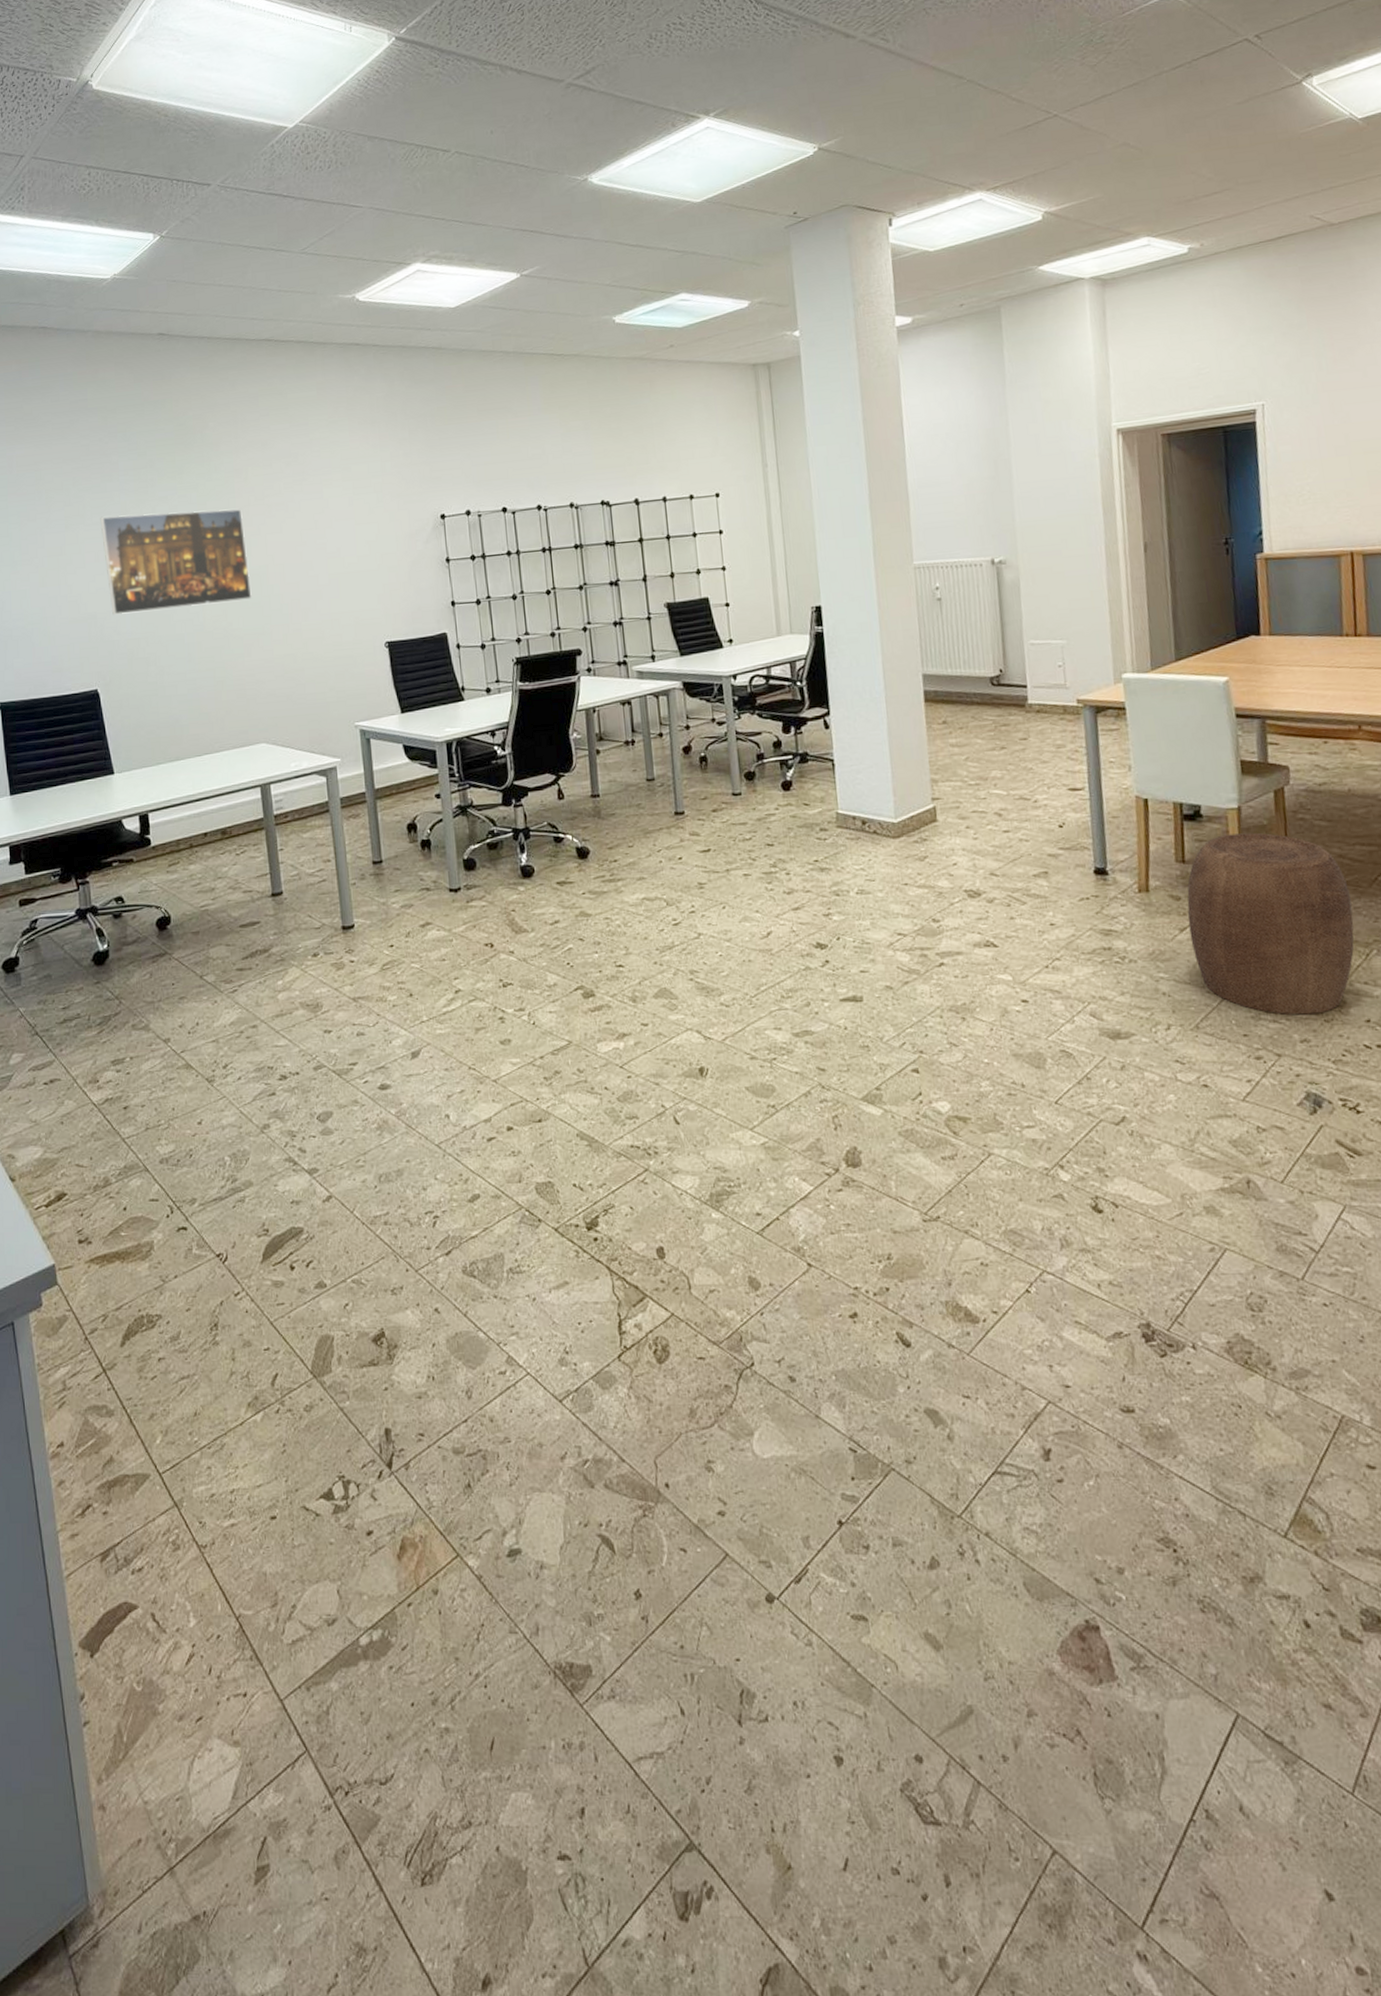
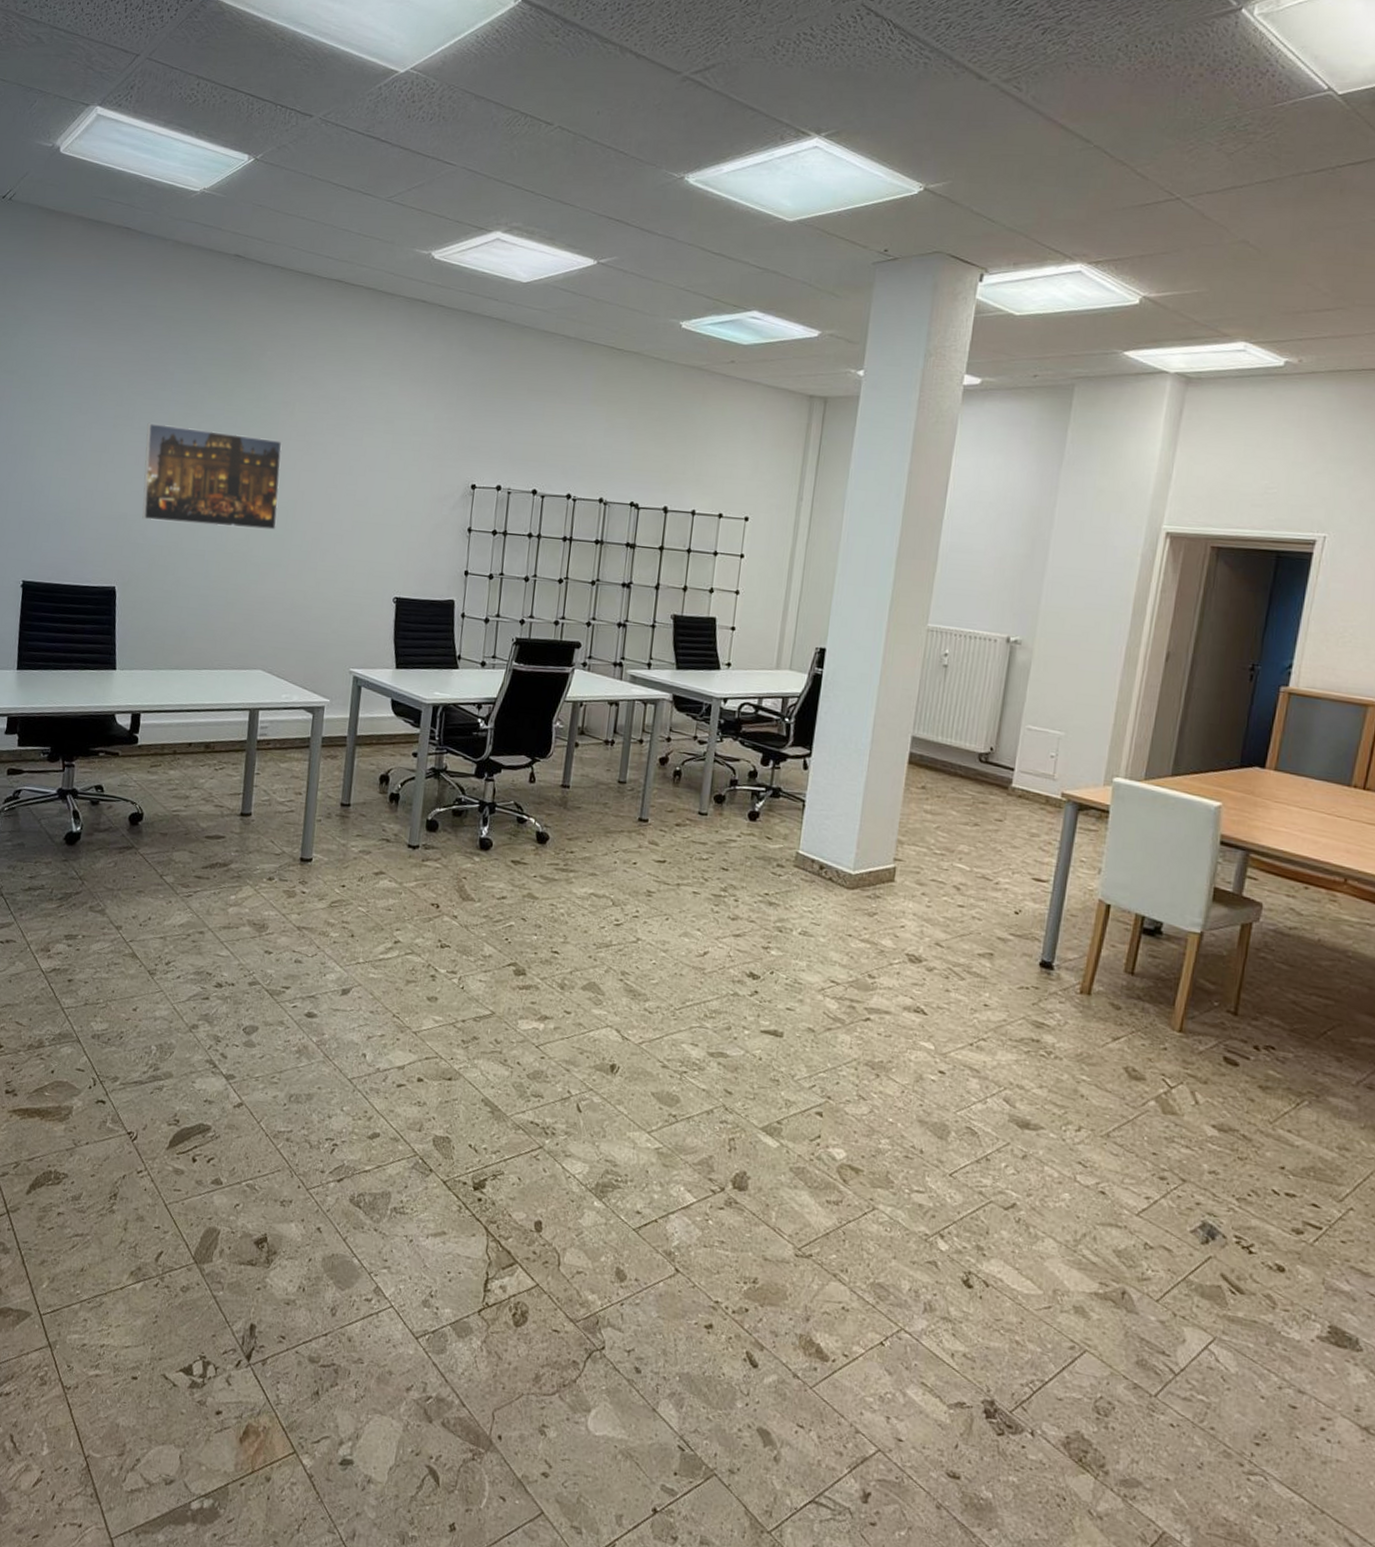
stool: present [1187,832,1355,1015] -> none [1121,956,1295,1150]

